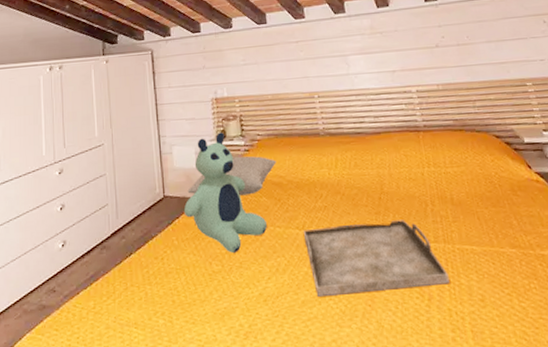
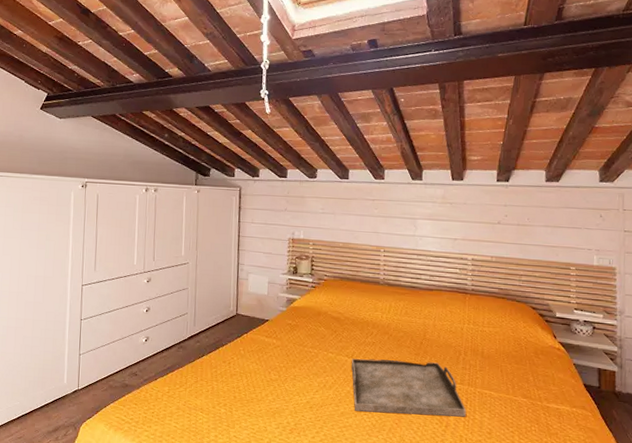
bear: present [183,132,267,253] -> none [252,268,321,367]
pillow: present [187,155,276,196] -> none [257,290,338,324]

